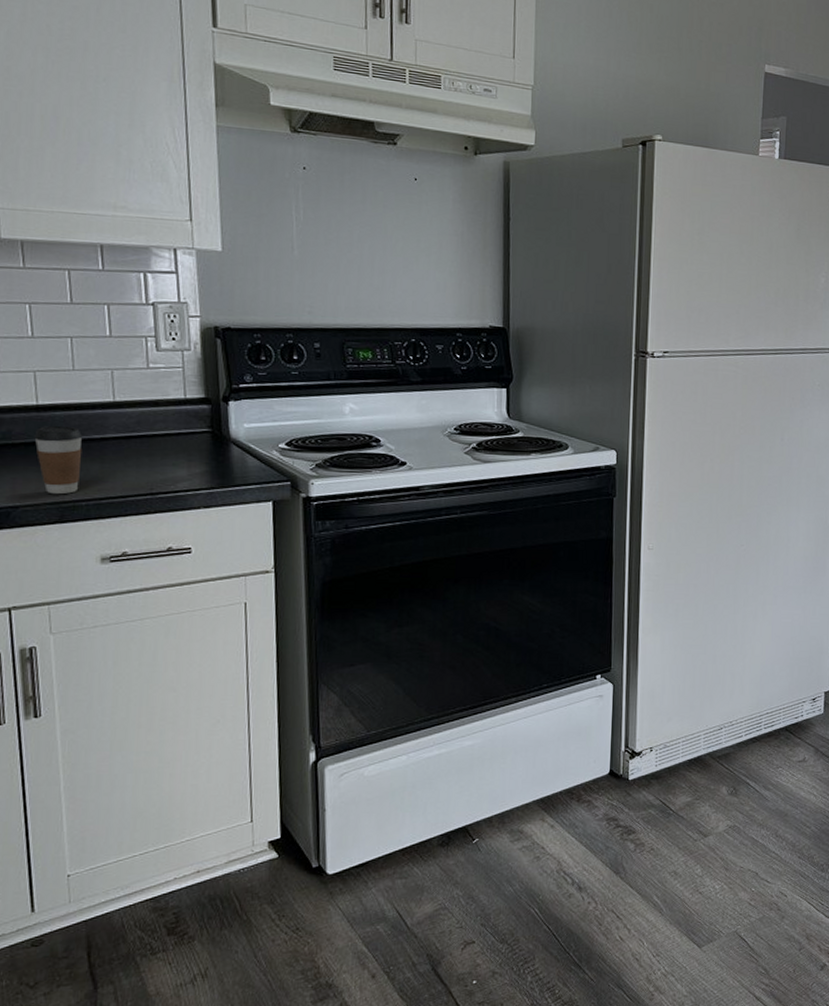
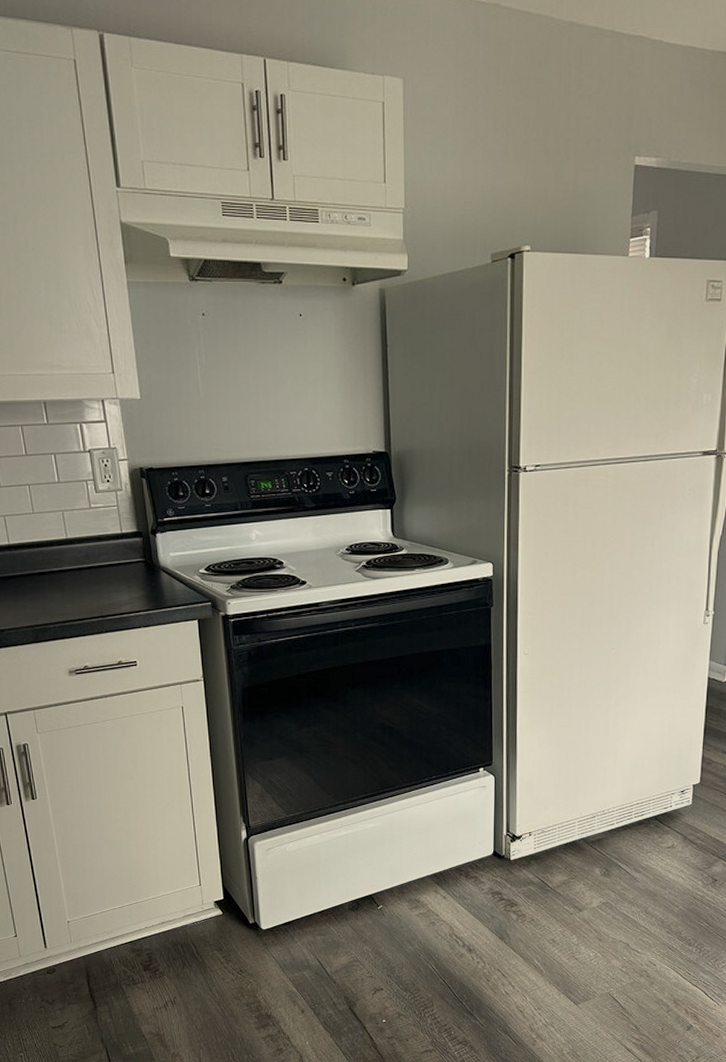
coffee cup: present [34,425,83,495] -> none [9,561,47,619]

